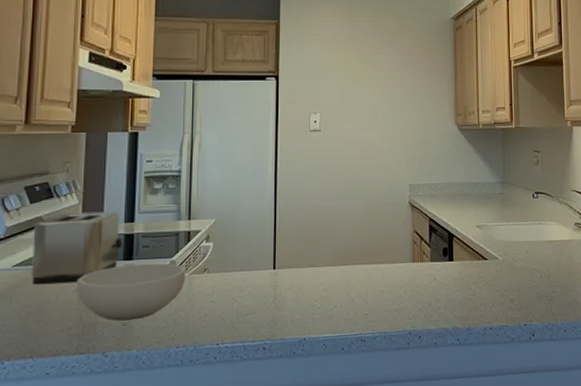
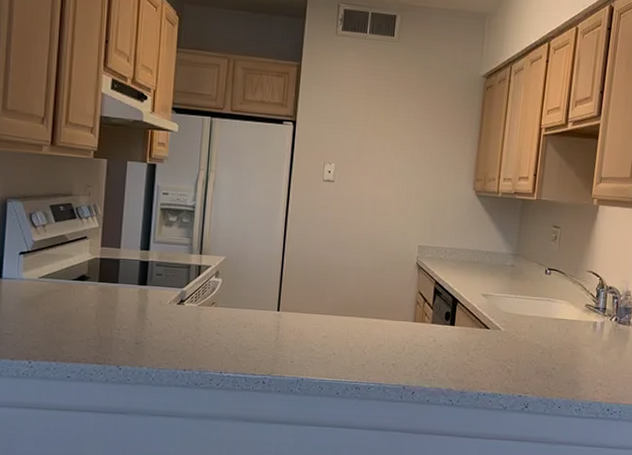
toaster: present [32,211,123,284] -> none [56,234,138,300]
bowl: present [76,263,186,321] -> none [95,289,195,340]

